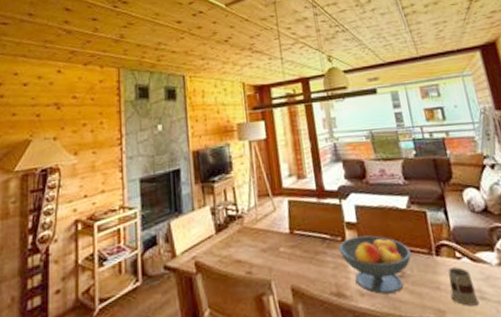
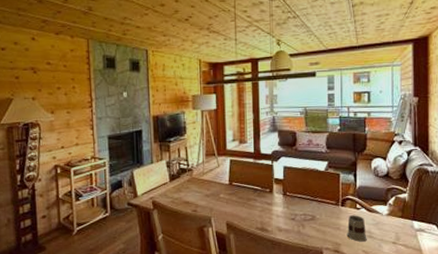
fruit bowl: present [338,235,411,295] -> none [266,189,322,231]

